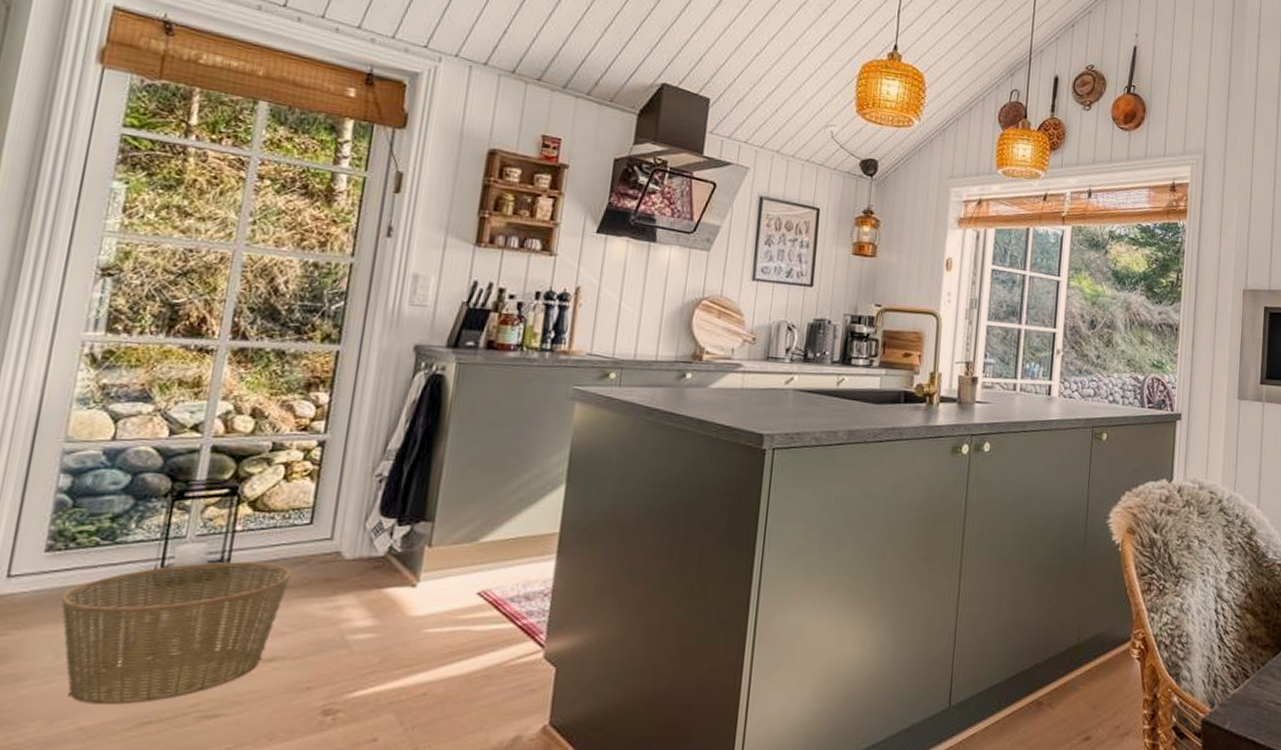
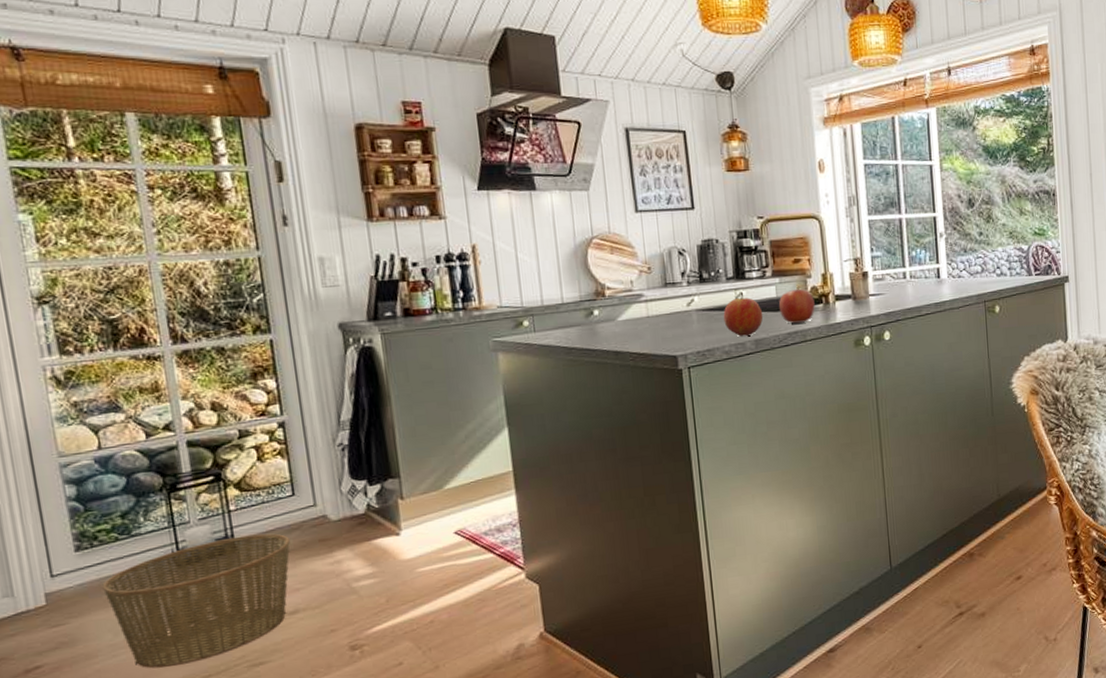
fruit: none [820,378,863,425] -> present [723,292,764,336]
fruit: none [879,381,918,420] -> present [778,286,815,324]

